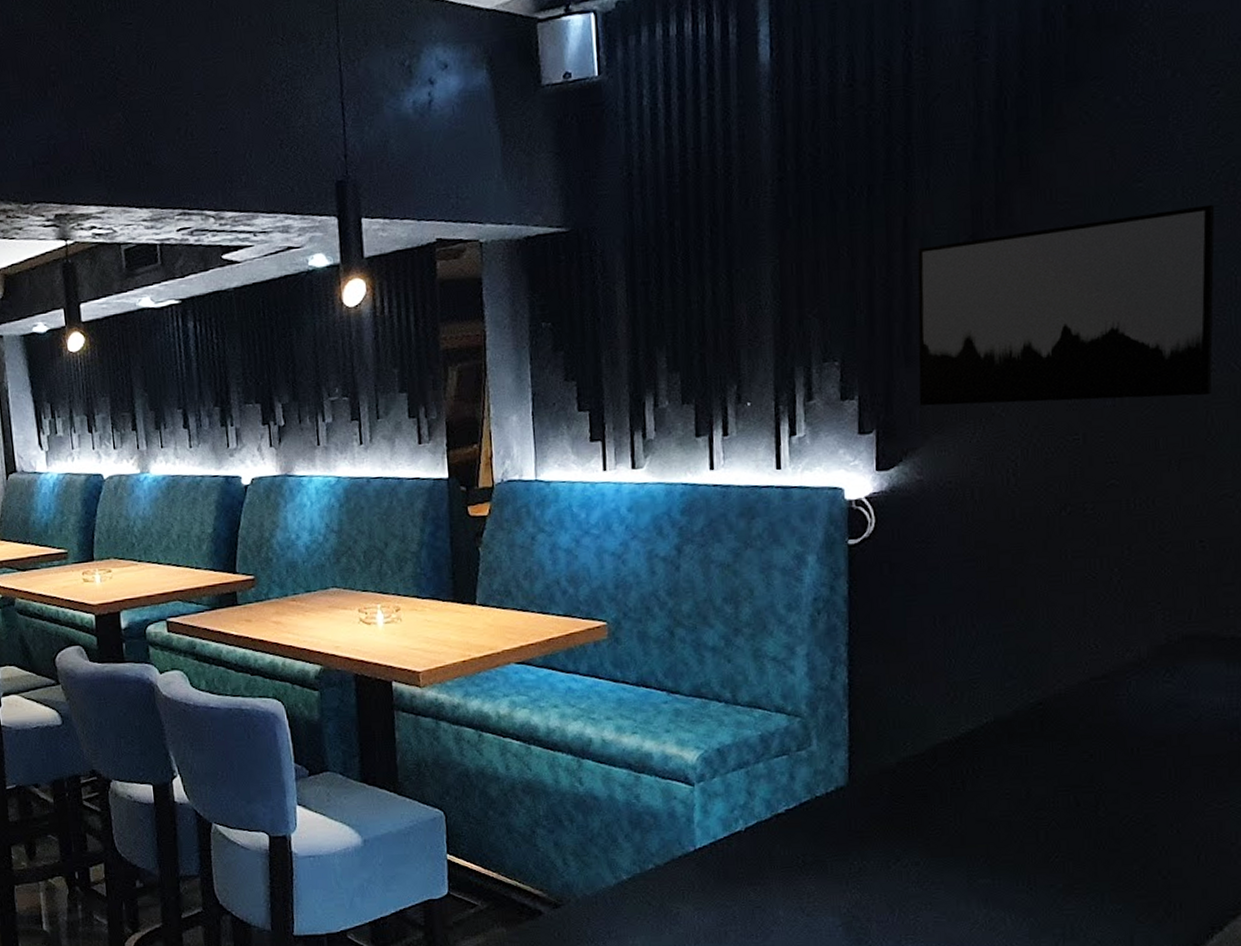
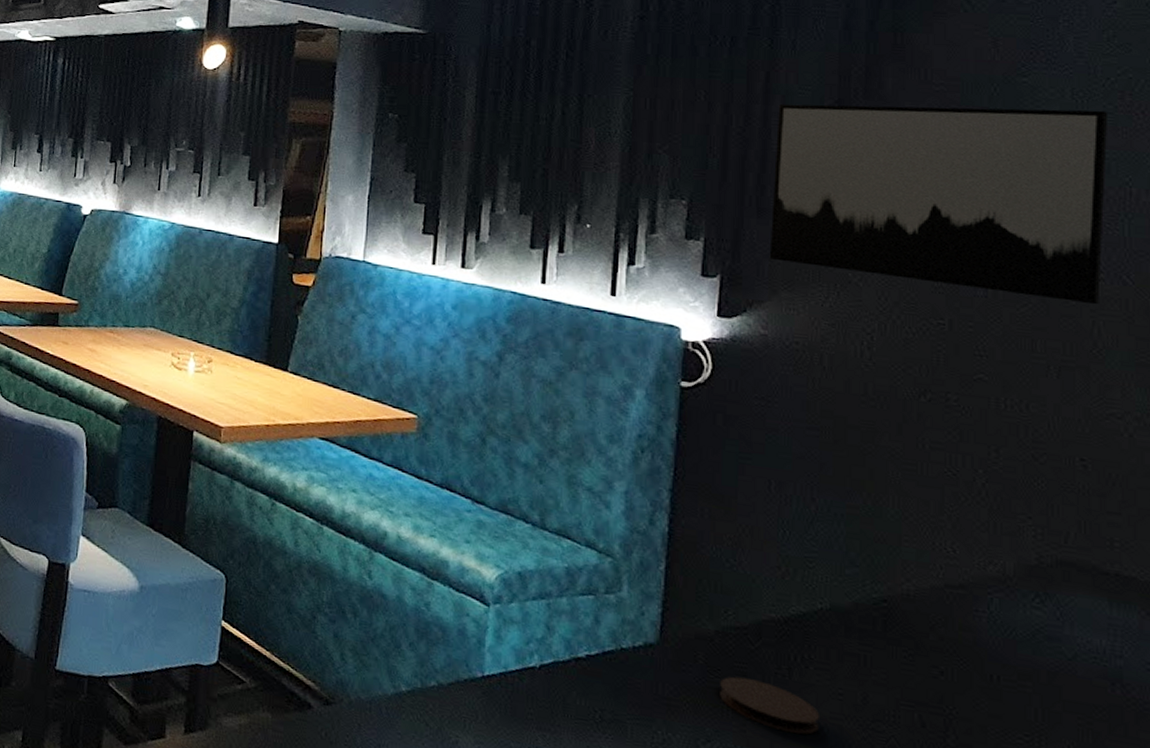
coaster: none [904,798,991,838] -> present [720,676,819,735]

